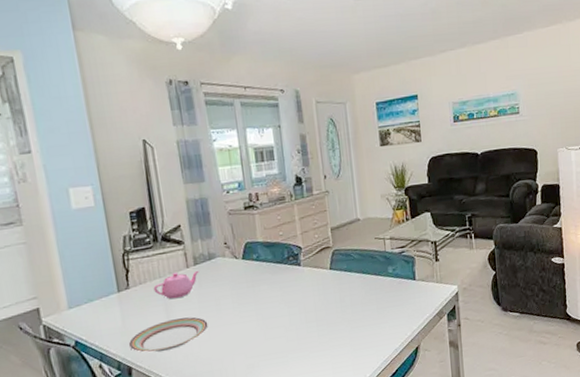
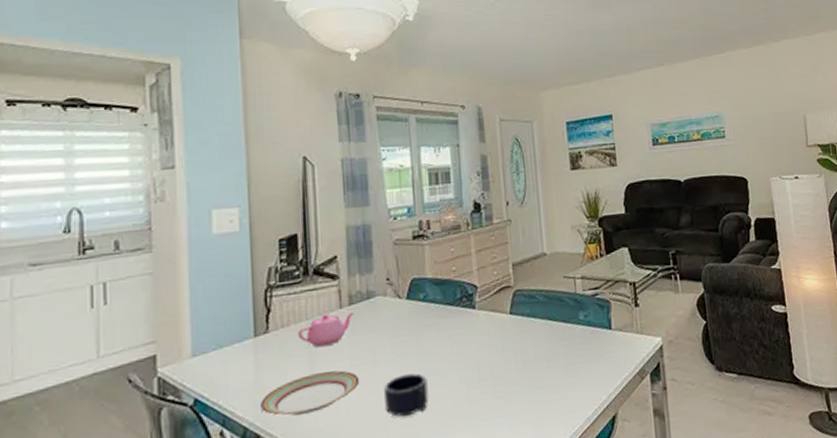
mug: none [228,317,266,352] -> present [384,373,429,417]

